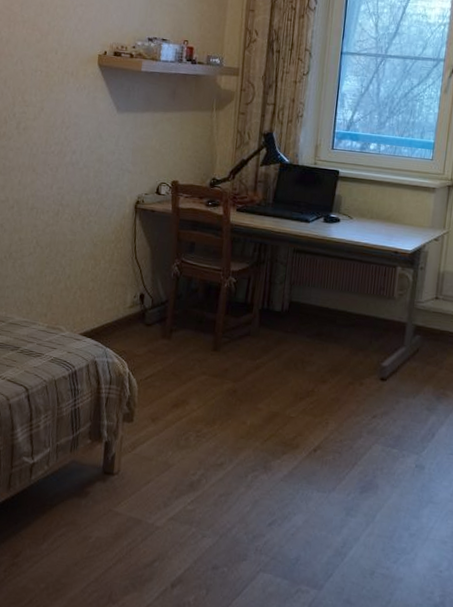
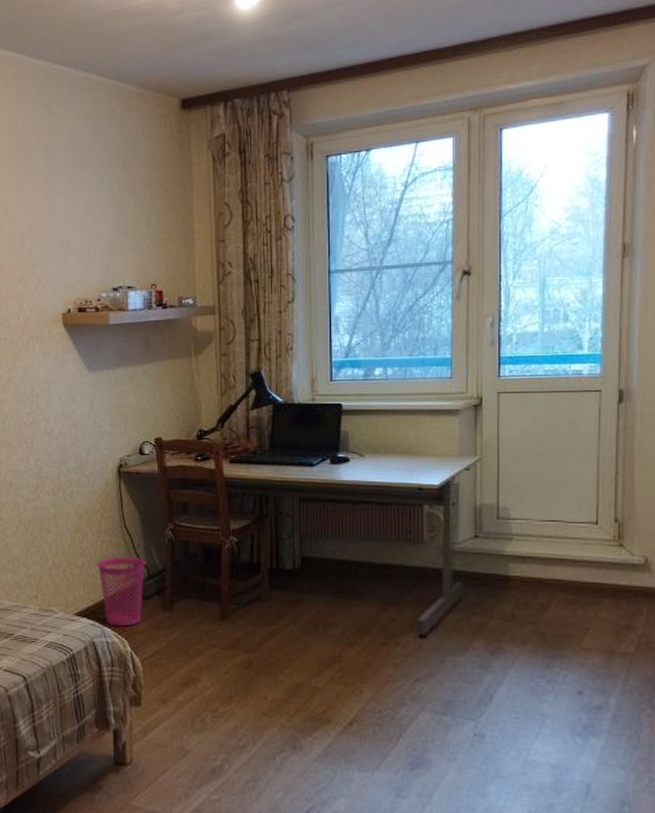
waste basket: none [105,285,152,349] -> present [96,556,146,627]

